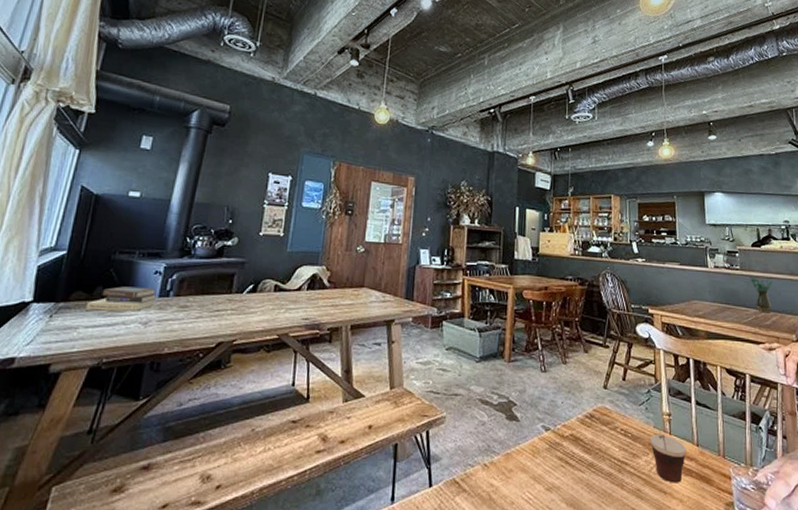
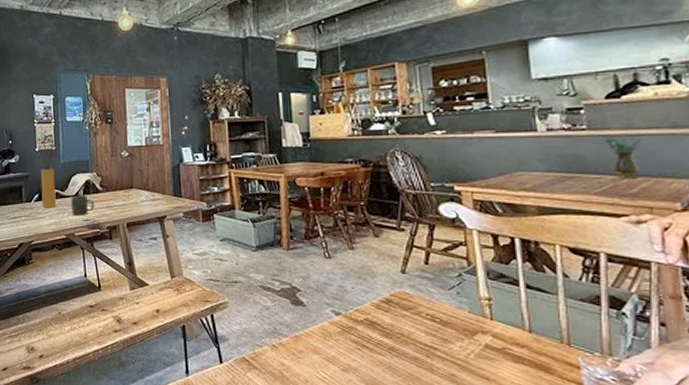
vase: none [256,221,290,302] -> present [38,136,59,208]
mug: none [290,289,317,313] -> present [71,195,94,215]
cup: present [650,435,686,483] -> none [465,320,514,370]

